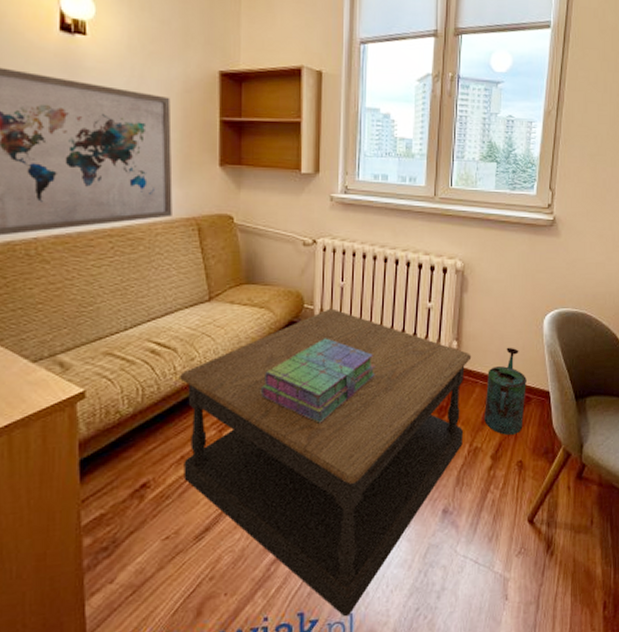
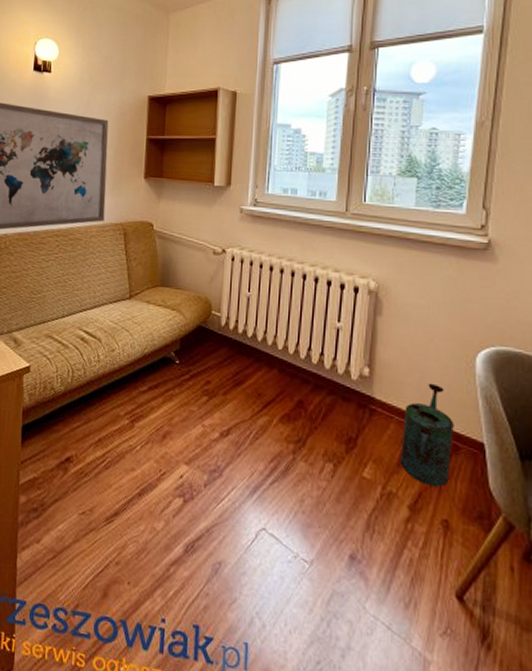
coffee table: present [180,308,472,617] -> none [100,317,386,645]
stack of books: present [260,338,376,423] -> none [168,346,280,432]

